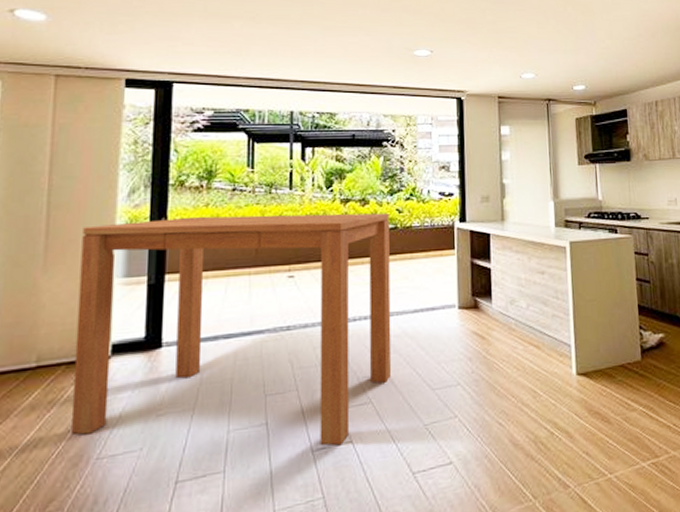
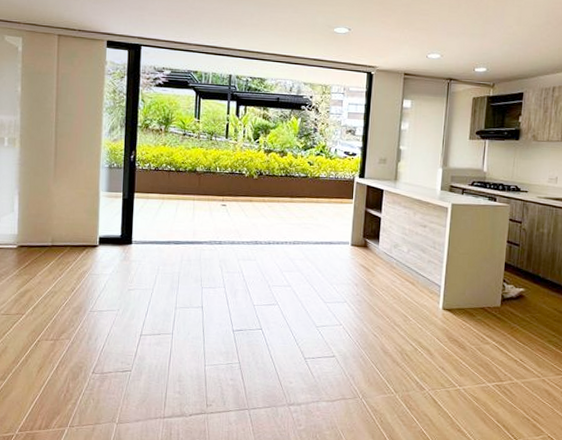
dining table: present [71,213,392,446] -> none [74,152,302,331]

